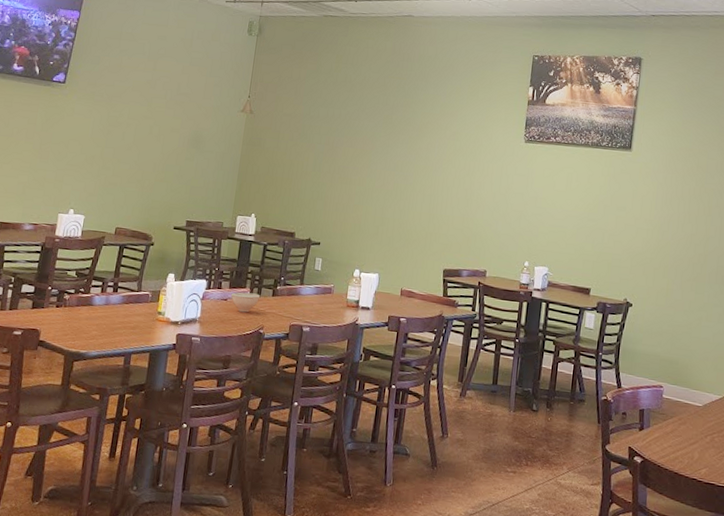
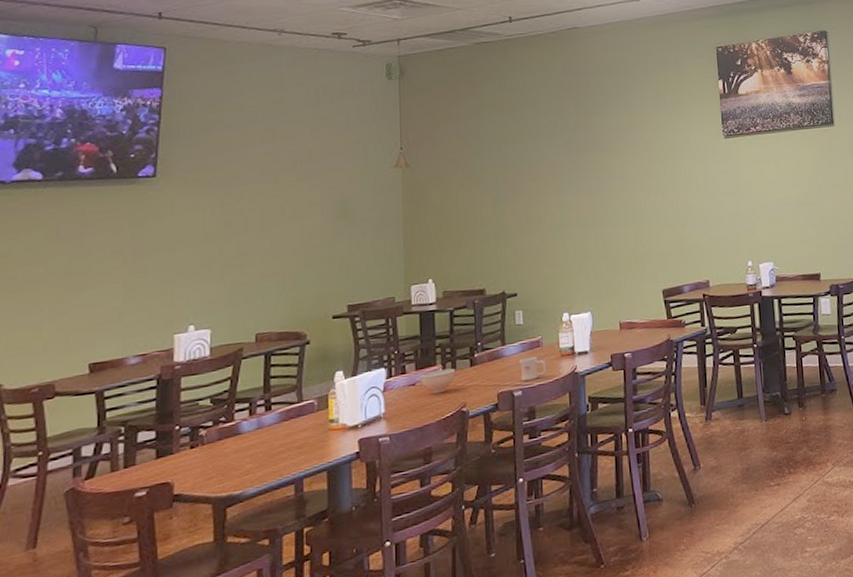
mug: none [310,300,334,321] -> present [518,356,547,381]

